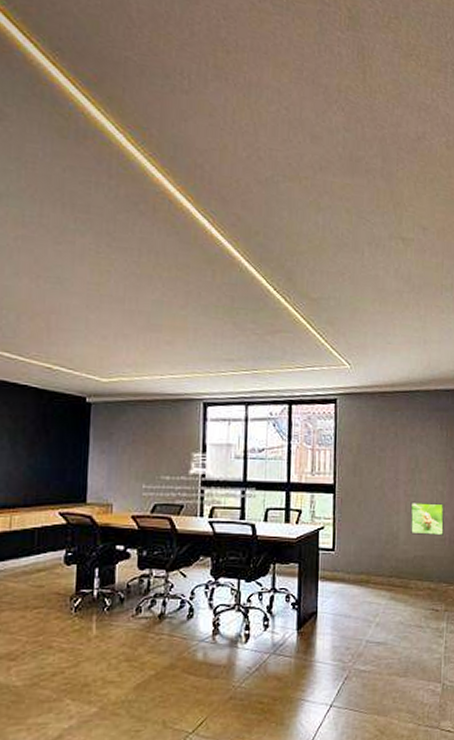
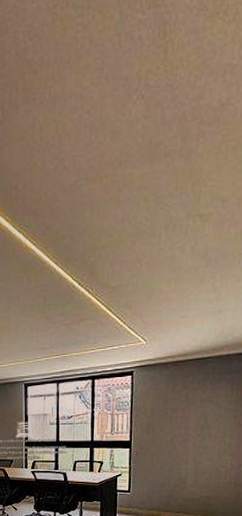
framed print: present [410,501,445,536] -> none [197,452,231,480]

